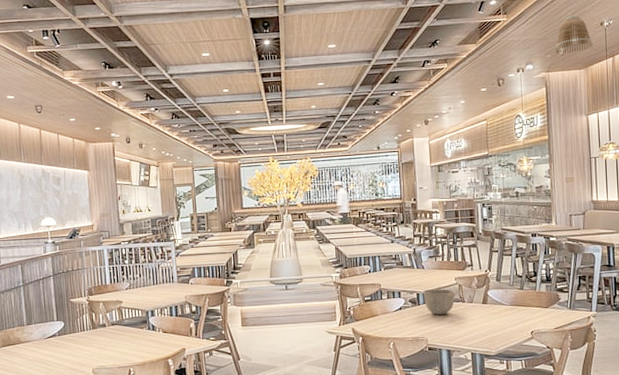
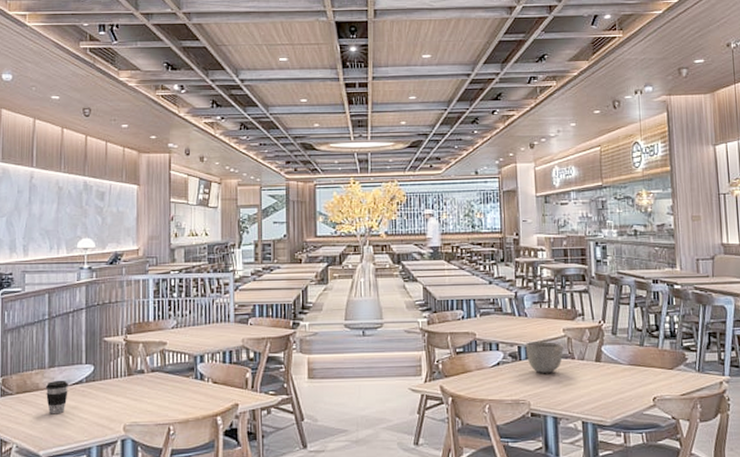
coffee cup: none [25,334,45,362] -> present [45,380,68,414]
lamp shade: present [554,14,594,54] -> none [676,34,720,76]

